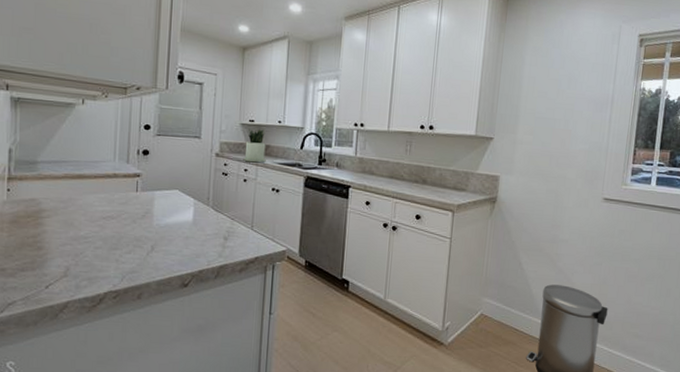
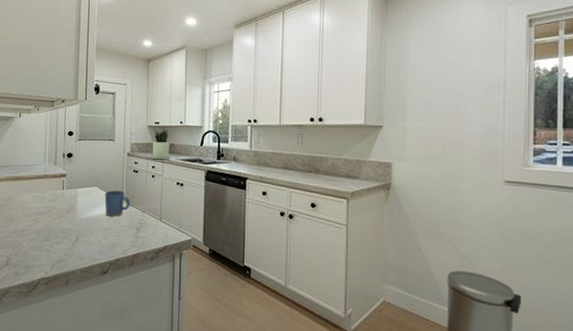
mug: none [187,194,218,224] -> present [104,191,131,217]

